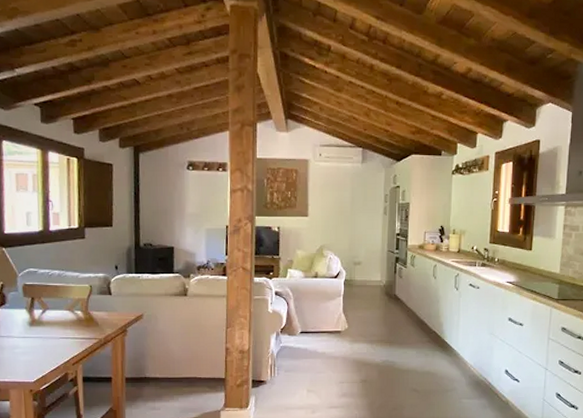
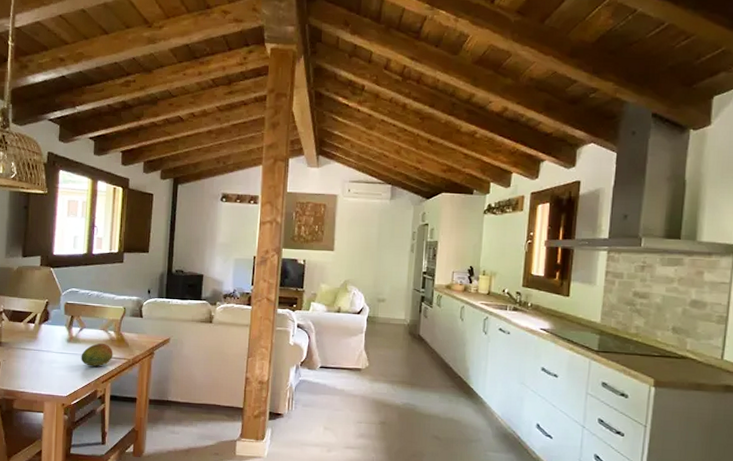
fruit: none [46,323,83,349] -> present [81,342,113,367]

